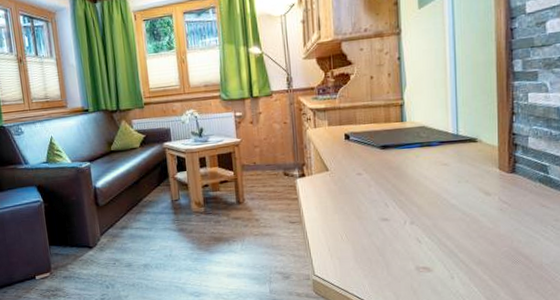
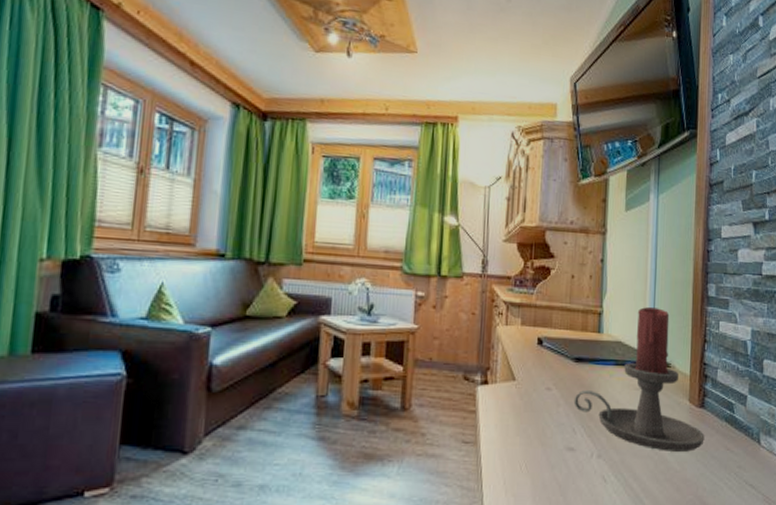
candle holder: none [383,91,517,214] -> present [574,306,705,452]

